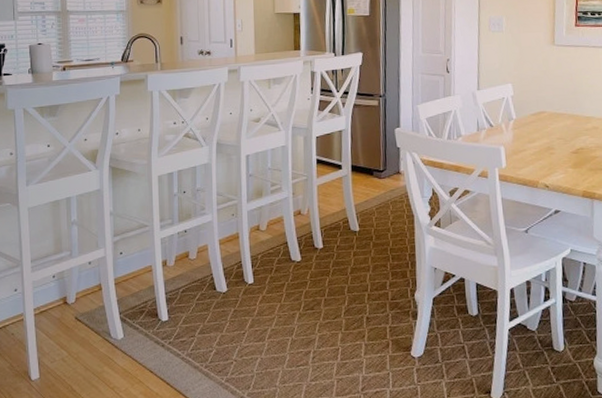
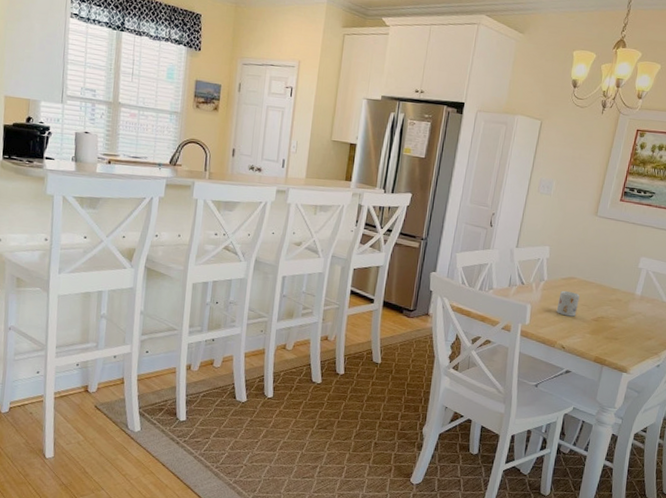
mug: none [531,126,554,153] -> present [556,290,580,317]

